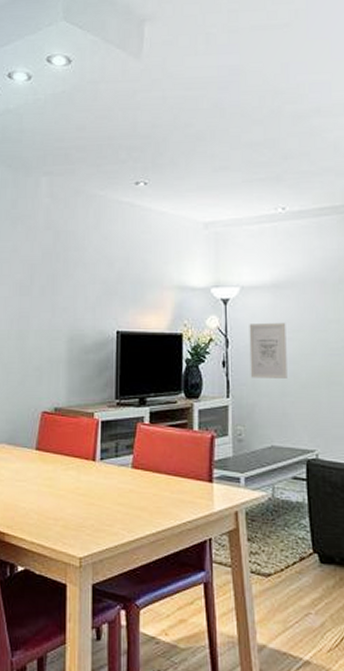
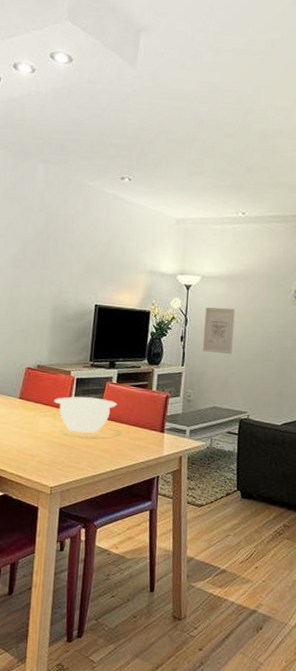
mixing bowl: none [76,442,152,487] -> present [54,396,117,433]

